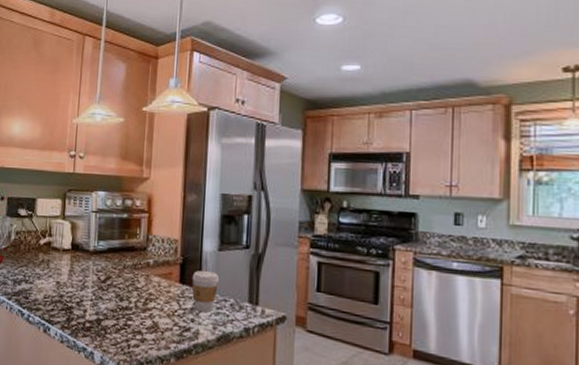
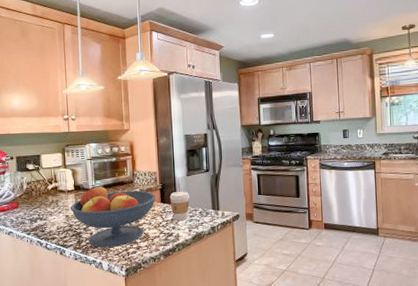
fruit bowl: none [63,248,174,334] -> present [70,187,157,248]

